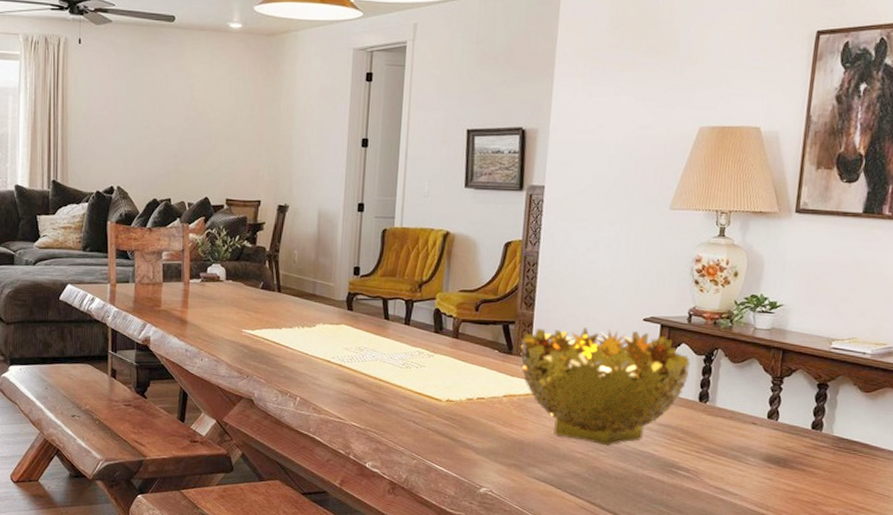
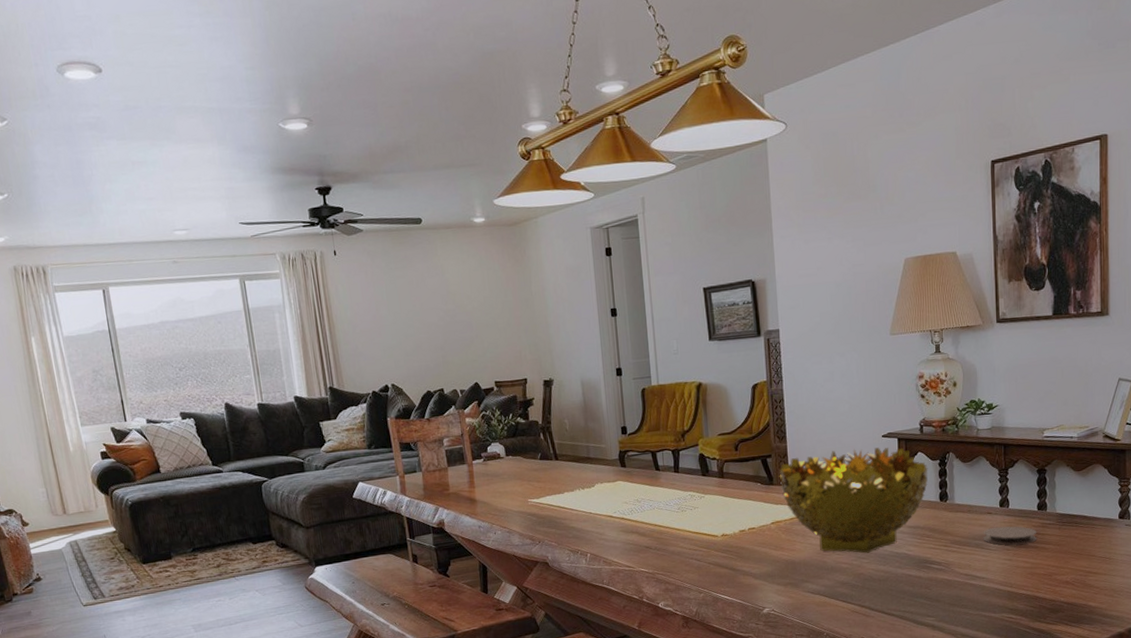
coaster: none [742,440,807,465] -> present [983,526,1037,545]

